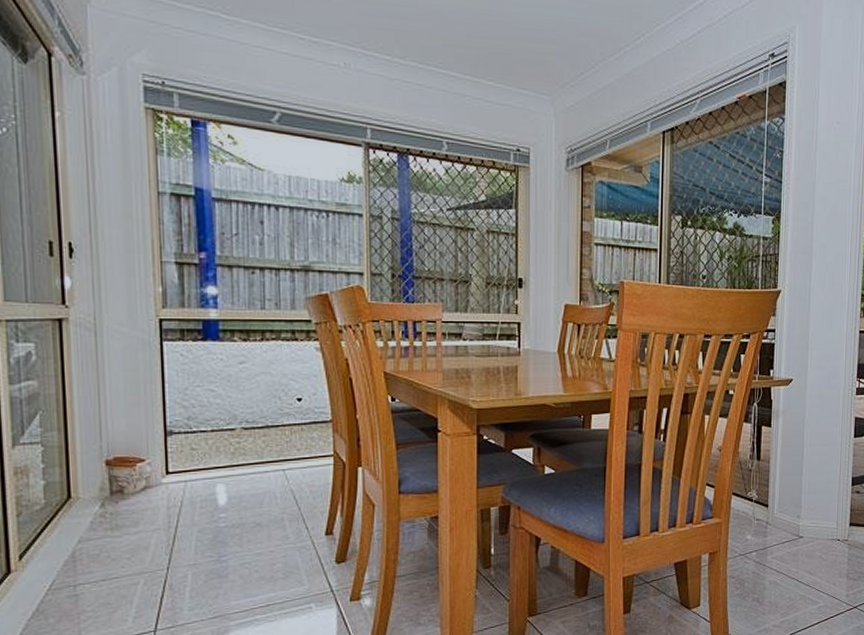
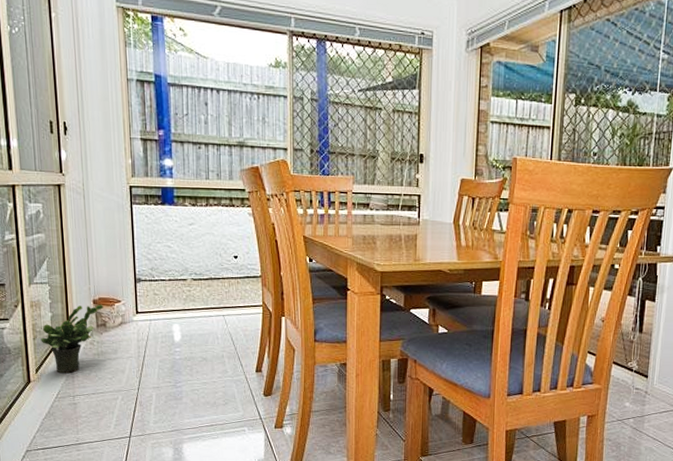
potted plant: none [28,465,120,558] -> present [41,304,103,374]

